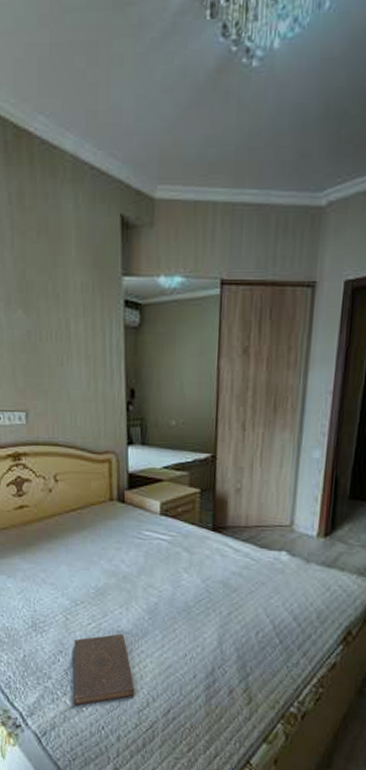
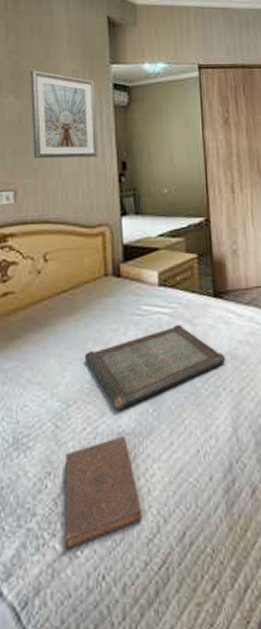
picture frame: none [38,281,106,382] -> present [30,70,98,159]
serving tray: none [90,552,219,614] -> present [84,325,226,410]

